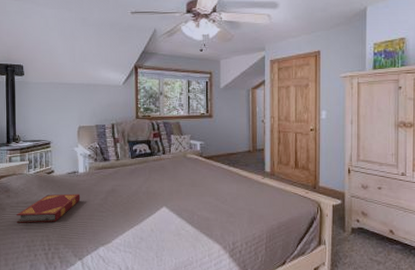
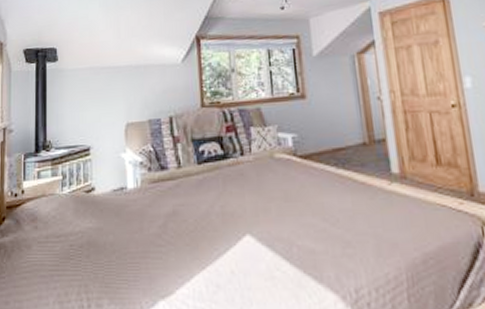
hardback book: present [17,193,81,223] -> none [45,220,131,267]

